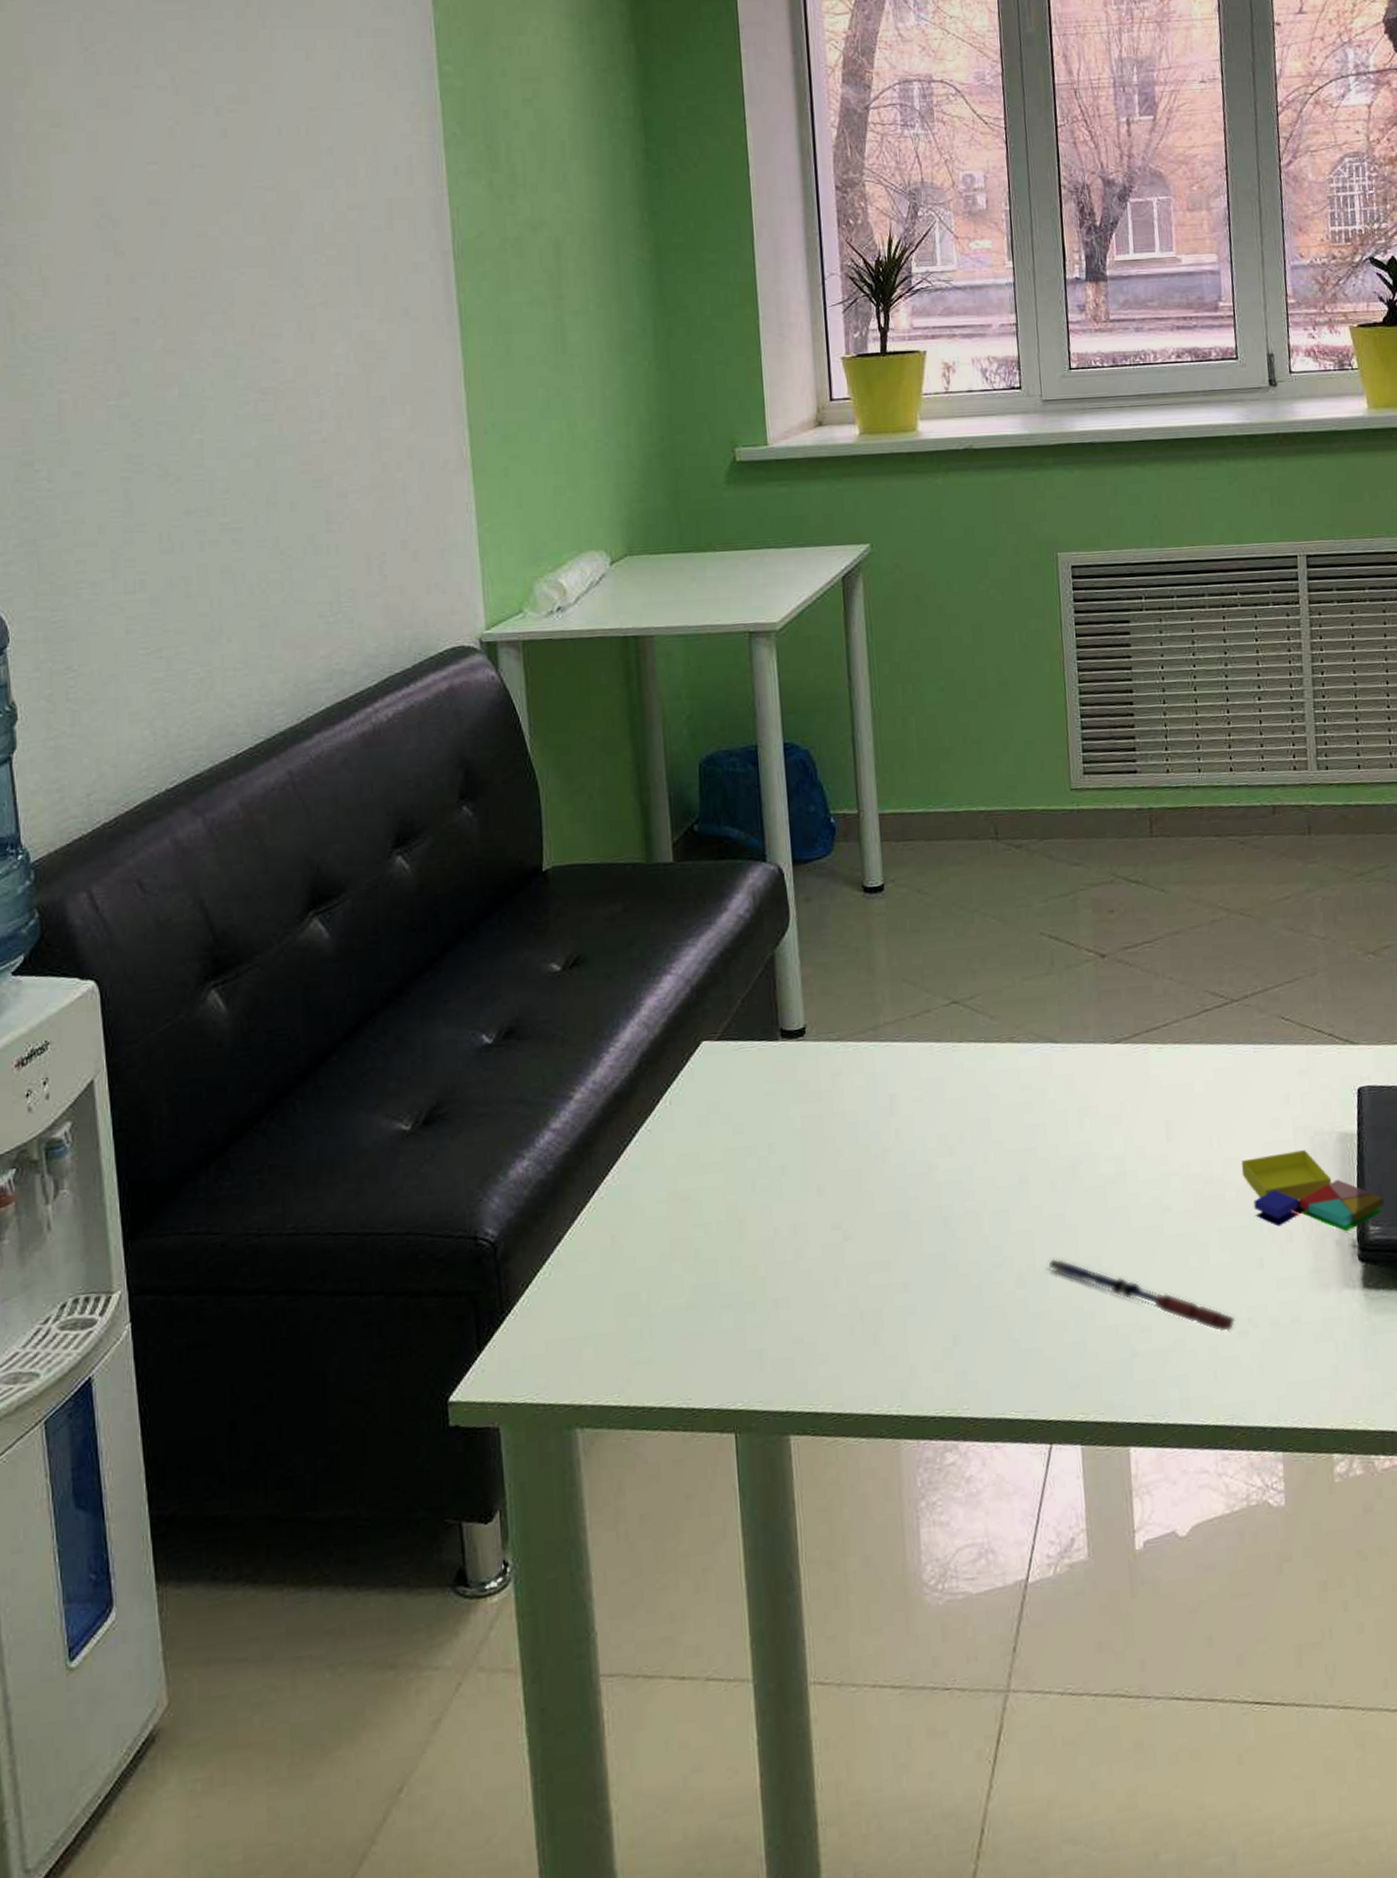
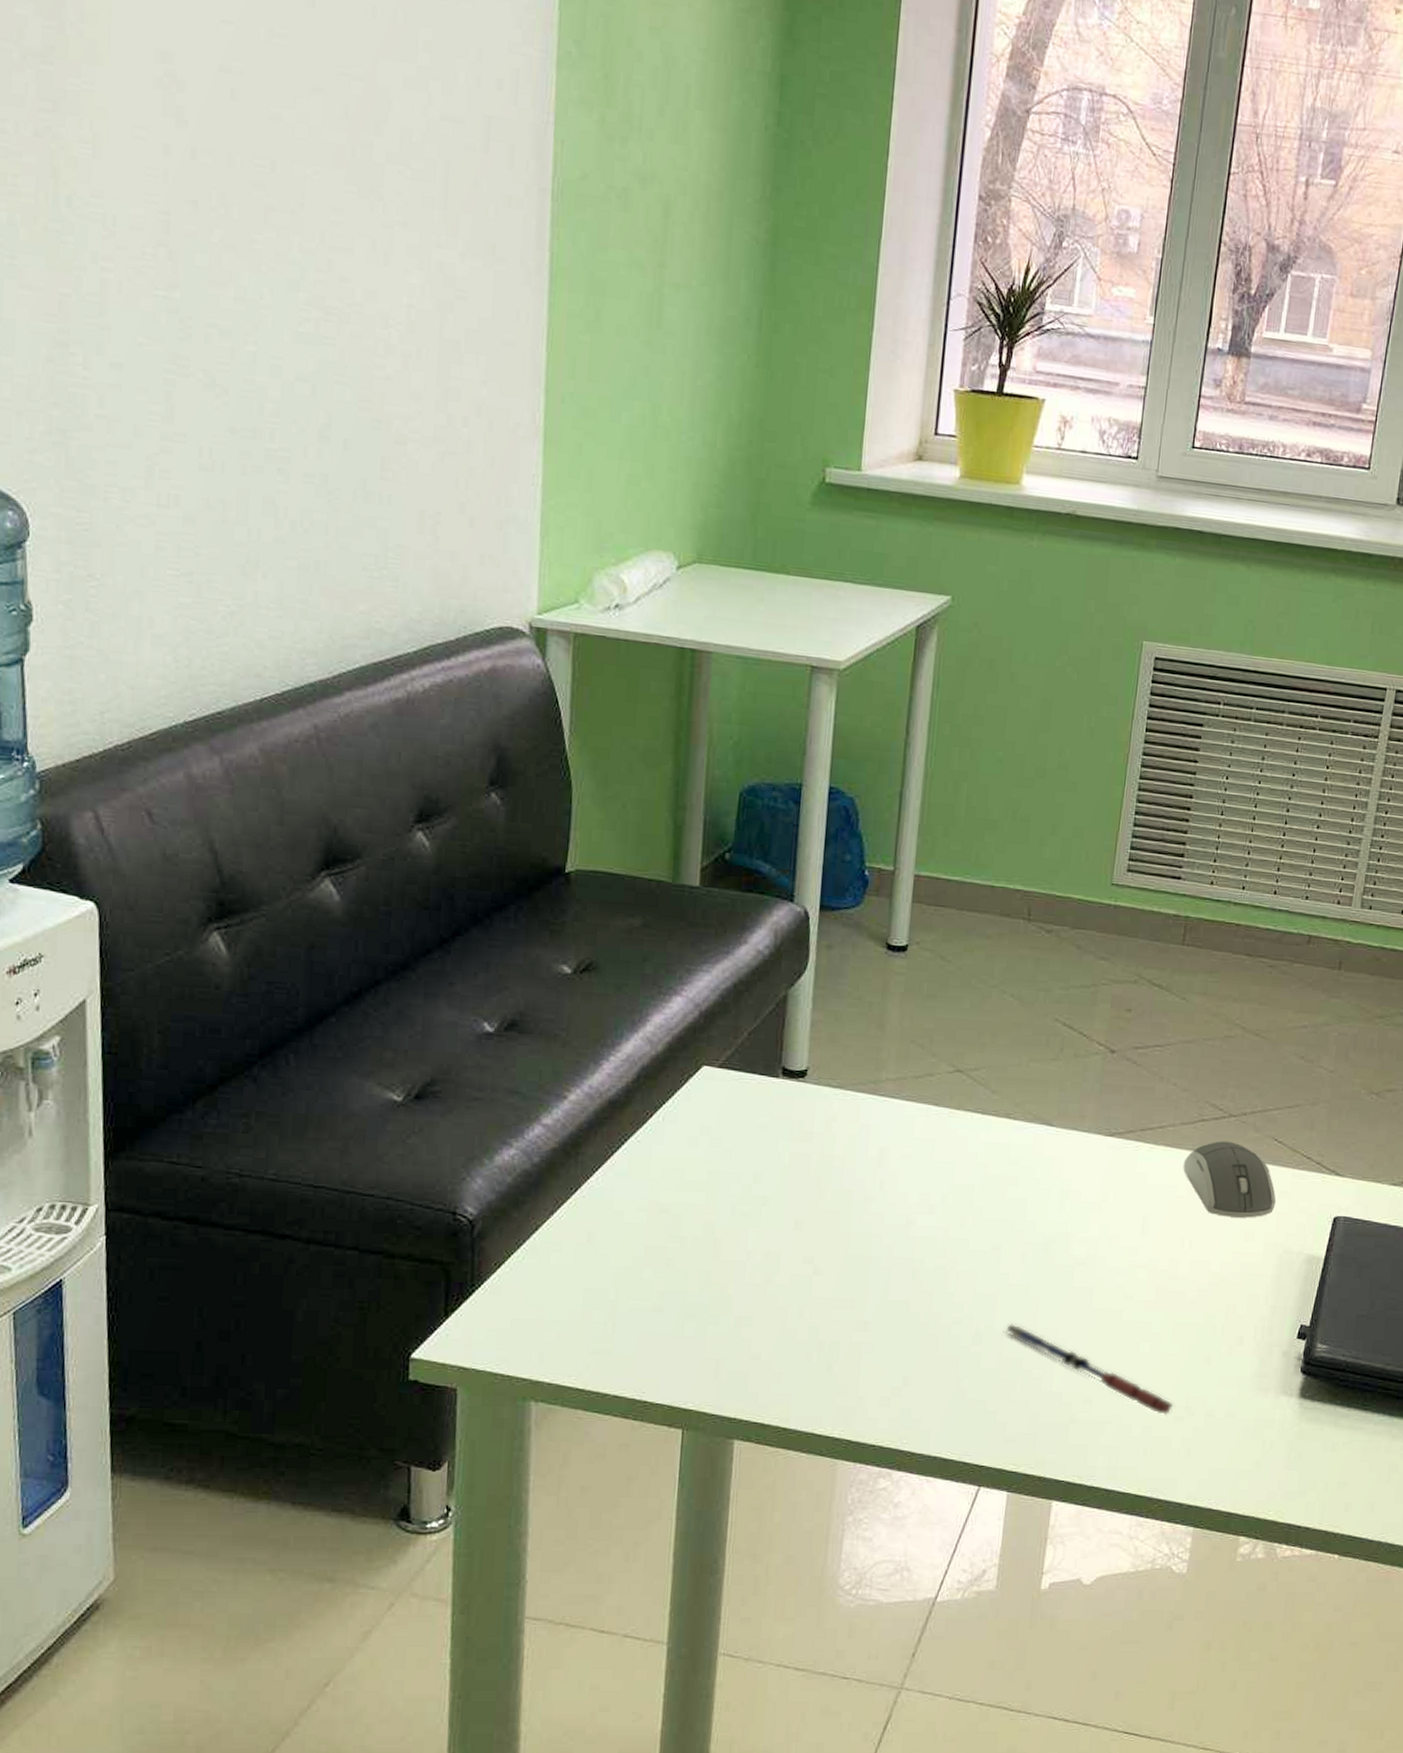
computer mouse: none [1195,1027,1296,1107] -> present [1183,1141,1276,1218]
sticky notes: present [1241,1150,1385,1232] -> none [1206,1264,1336,1345]

